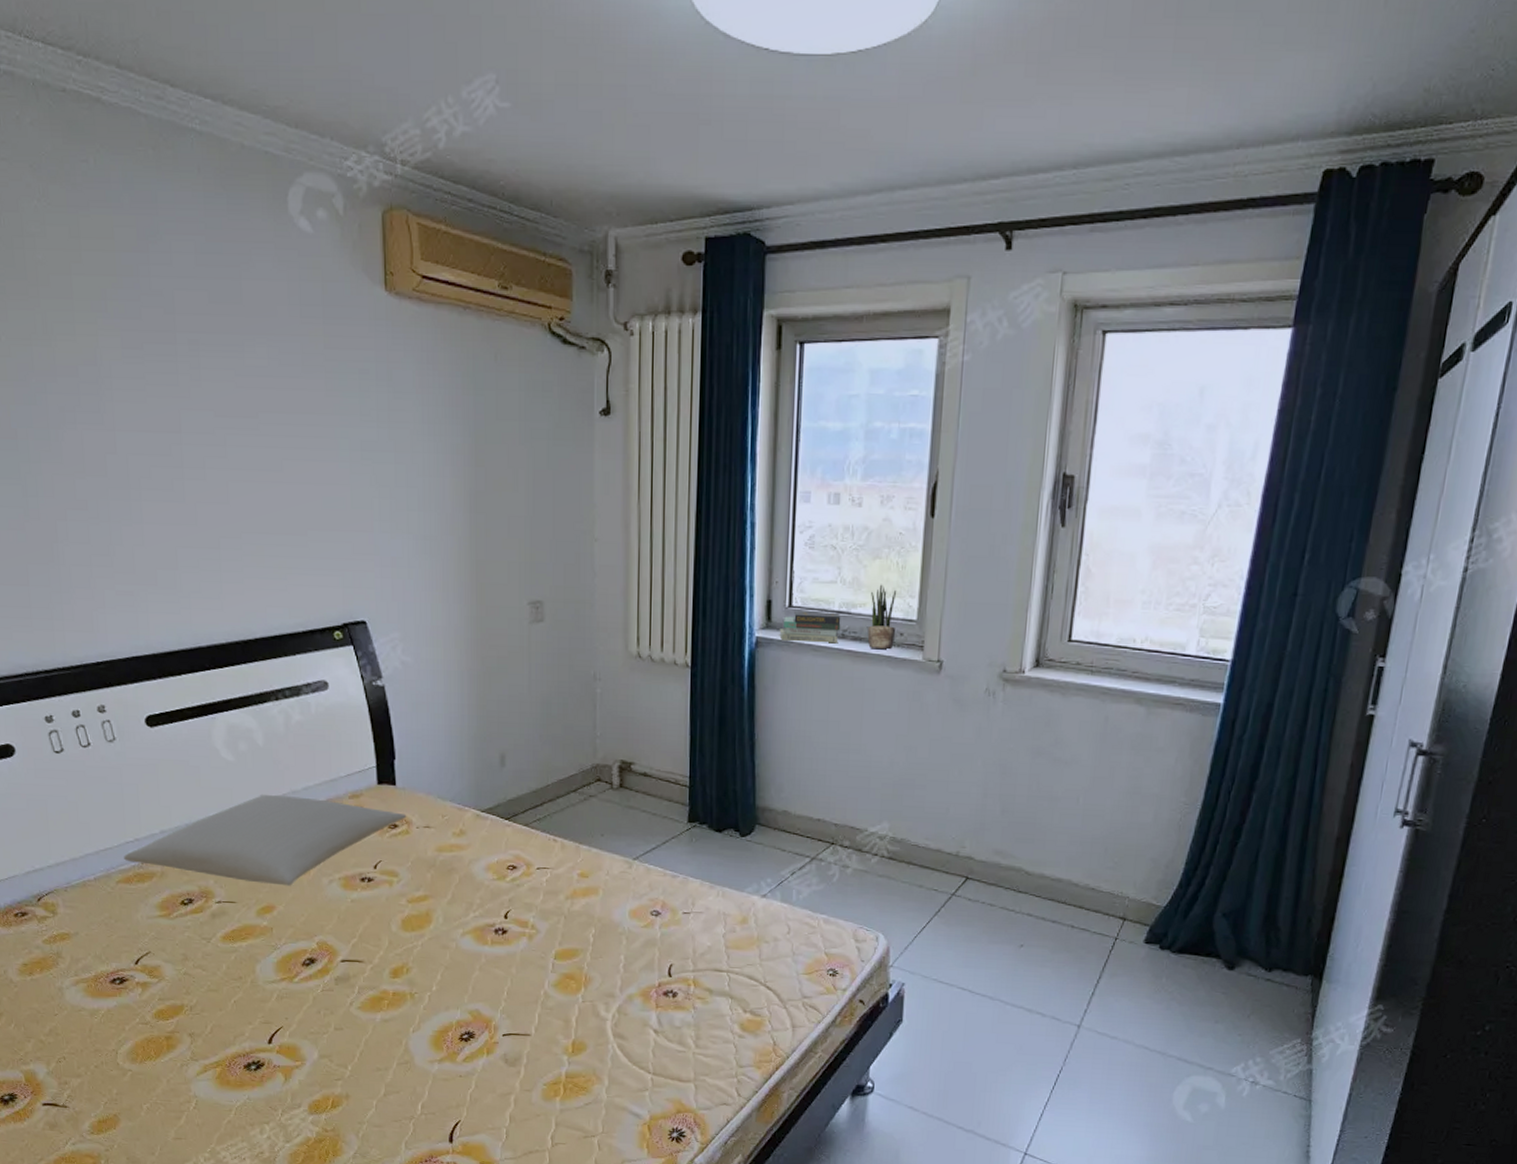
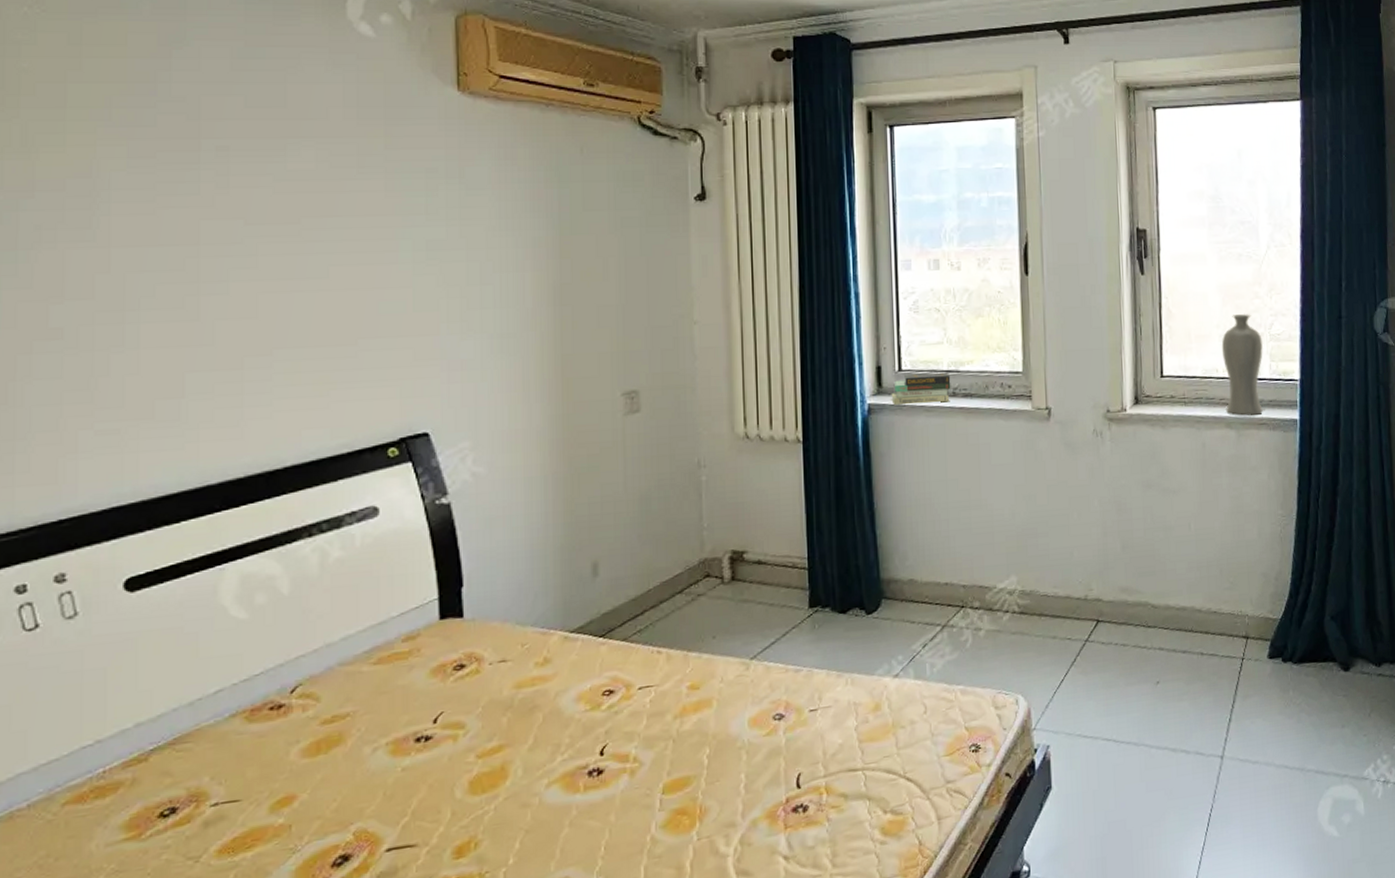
pillow: present [124,795,407,886] -> none [77,648,477,774]
potted plant: present [867,584,897,650] -> none [977,341,1004,404]
vase: none [1138,580,1194,695] -> present [1221,313,1263,417]

